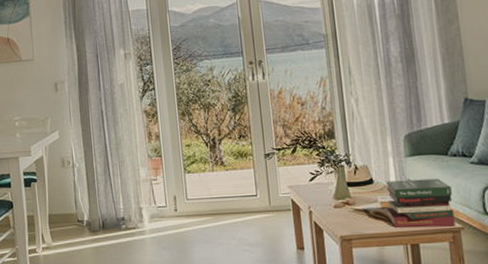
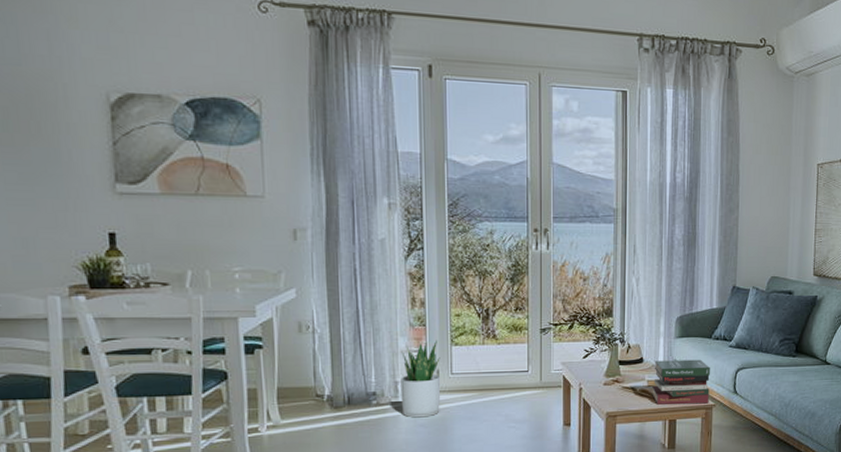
planter: none [143,169,180,241] -> present [401,340,441,418]

